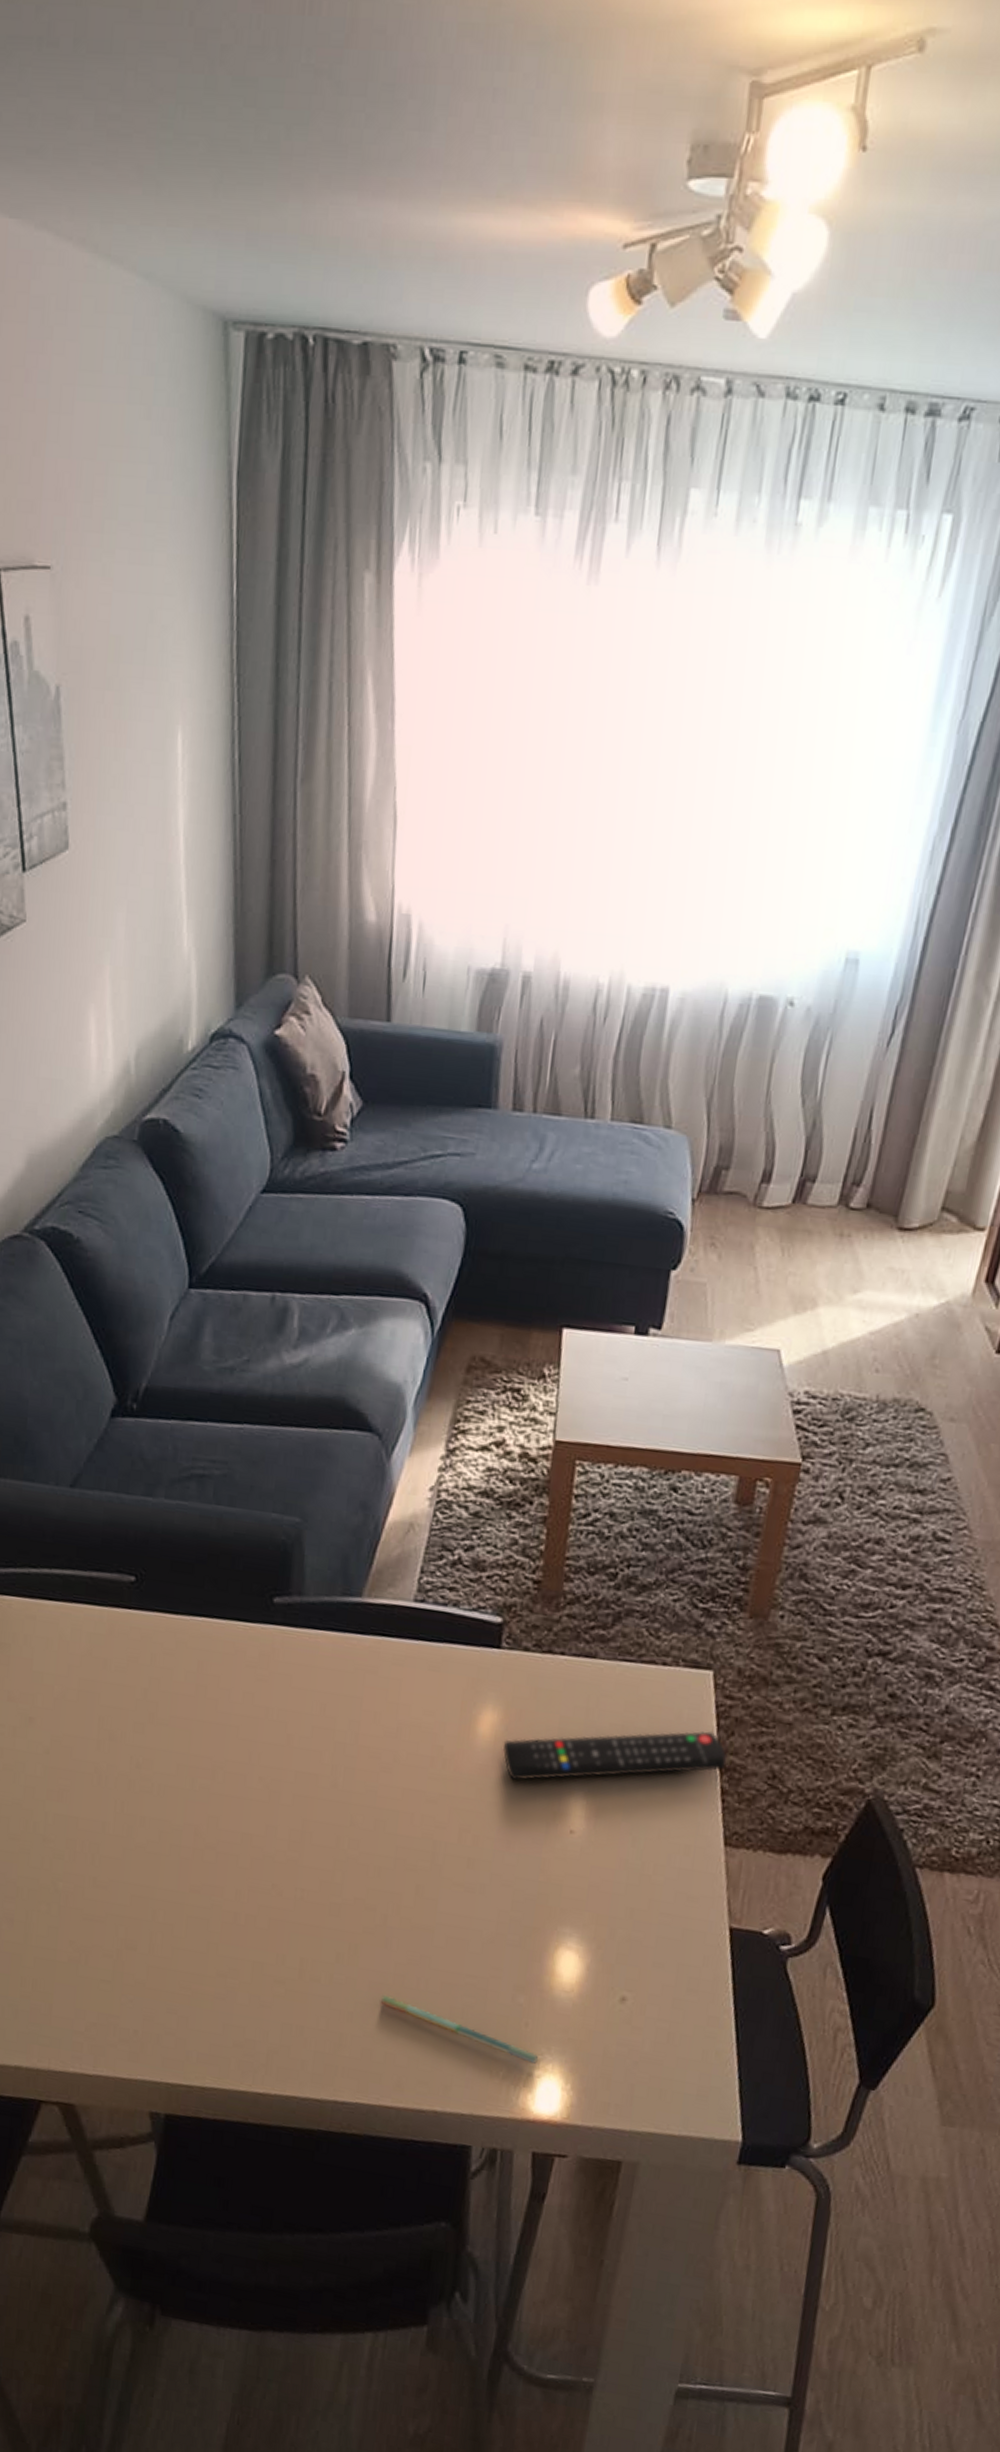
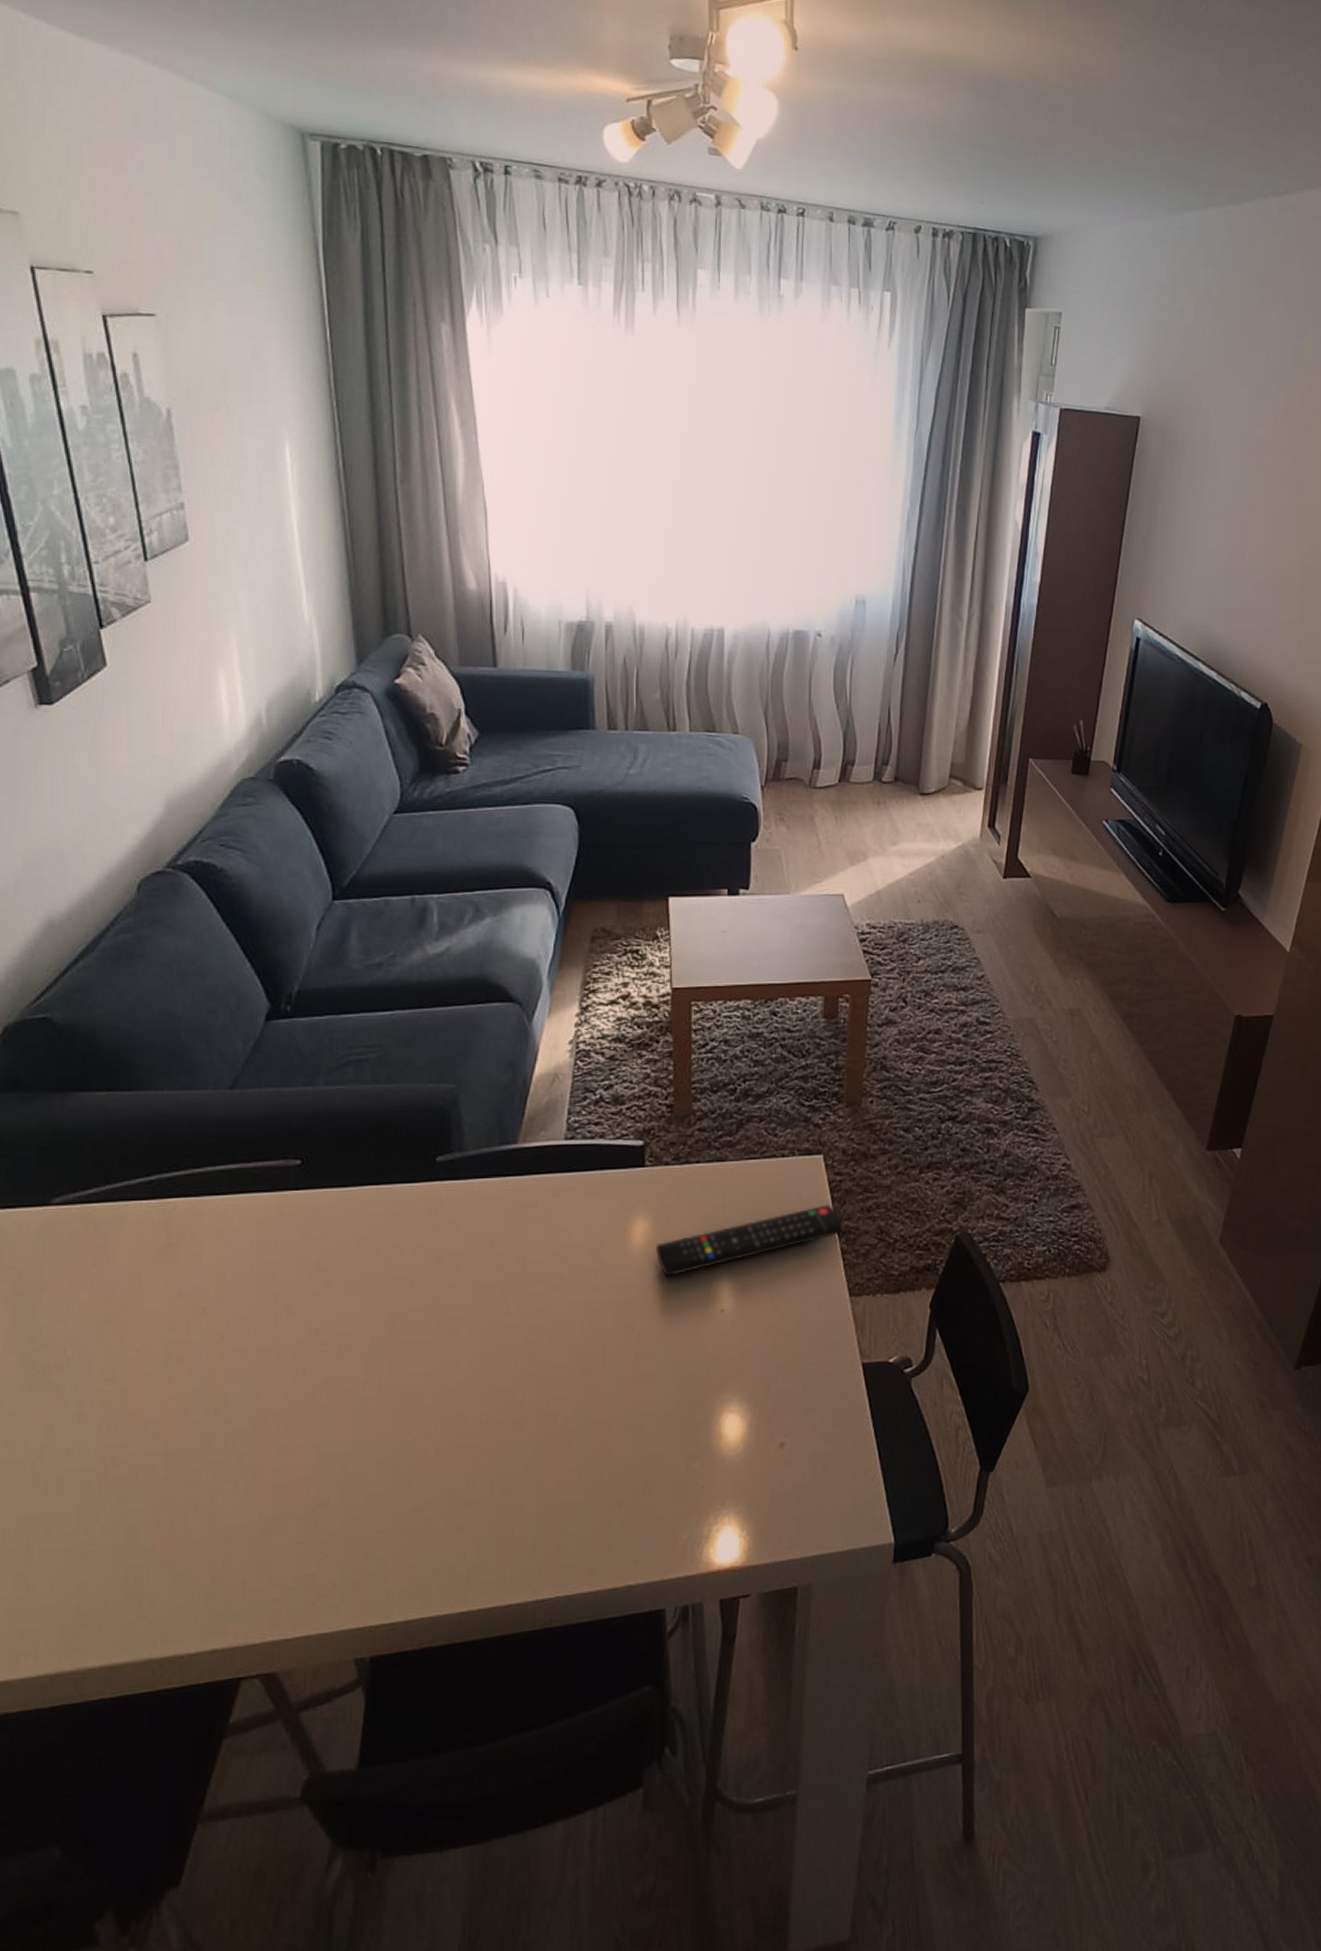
pen: present [381,1996,539,2064] -> none [570,1492,716,1520]

